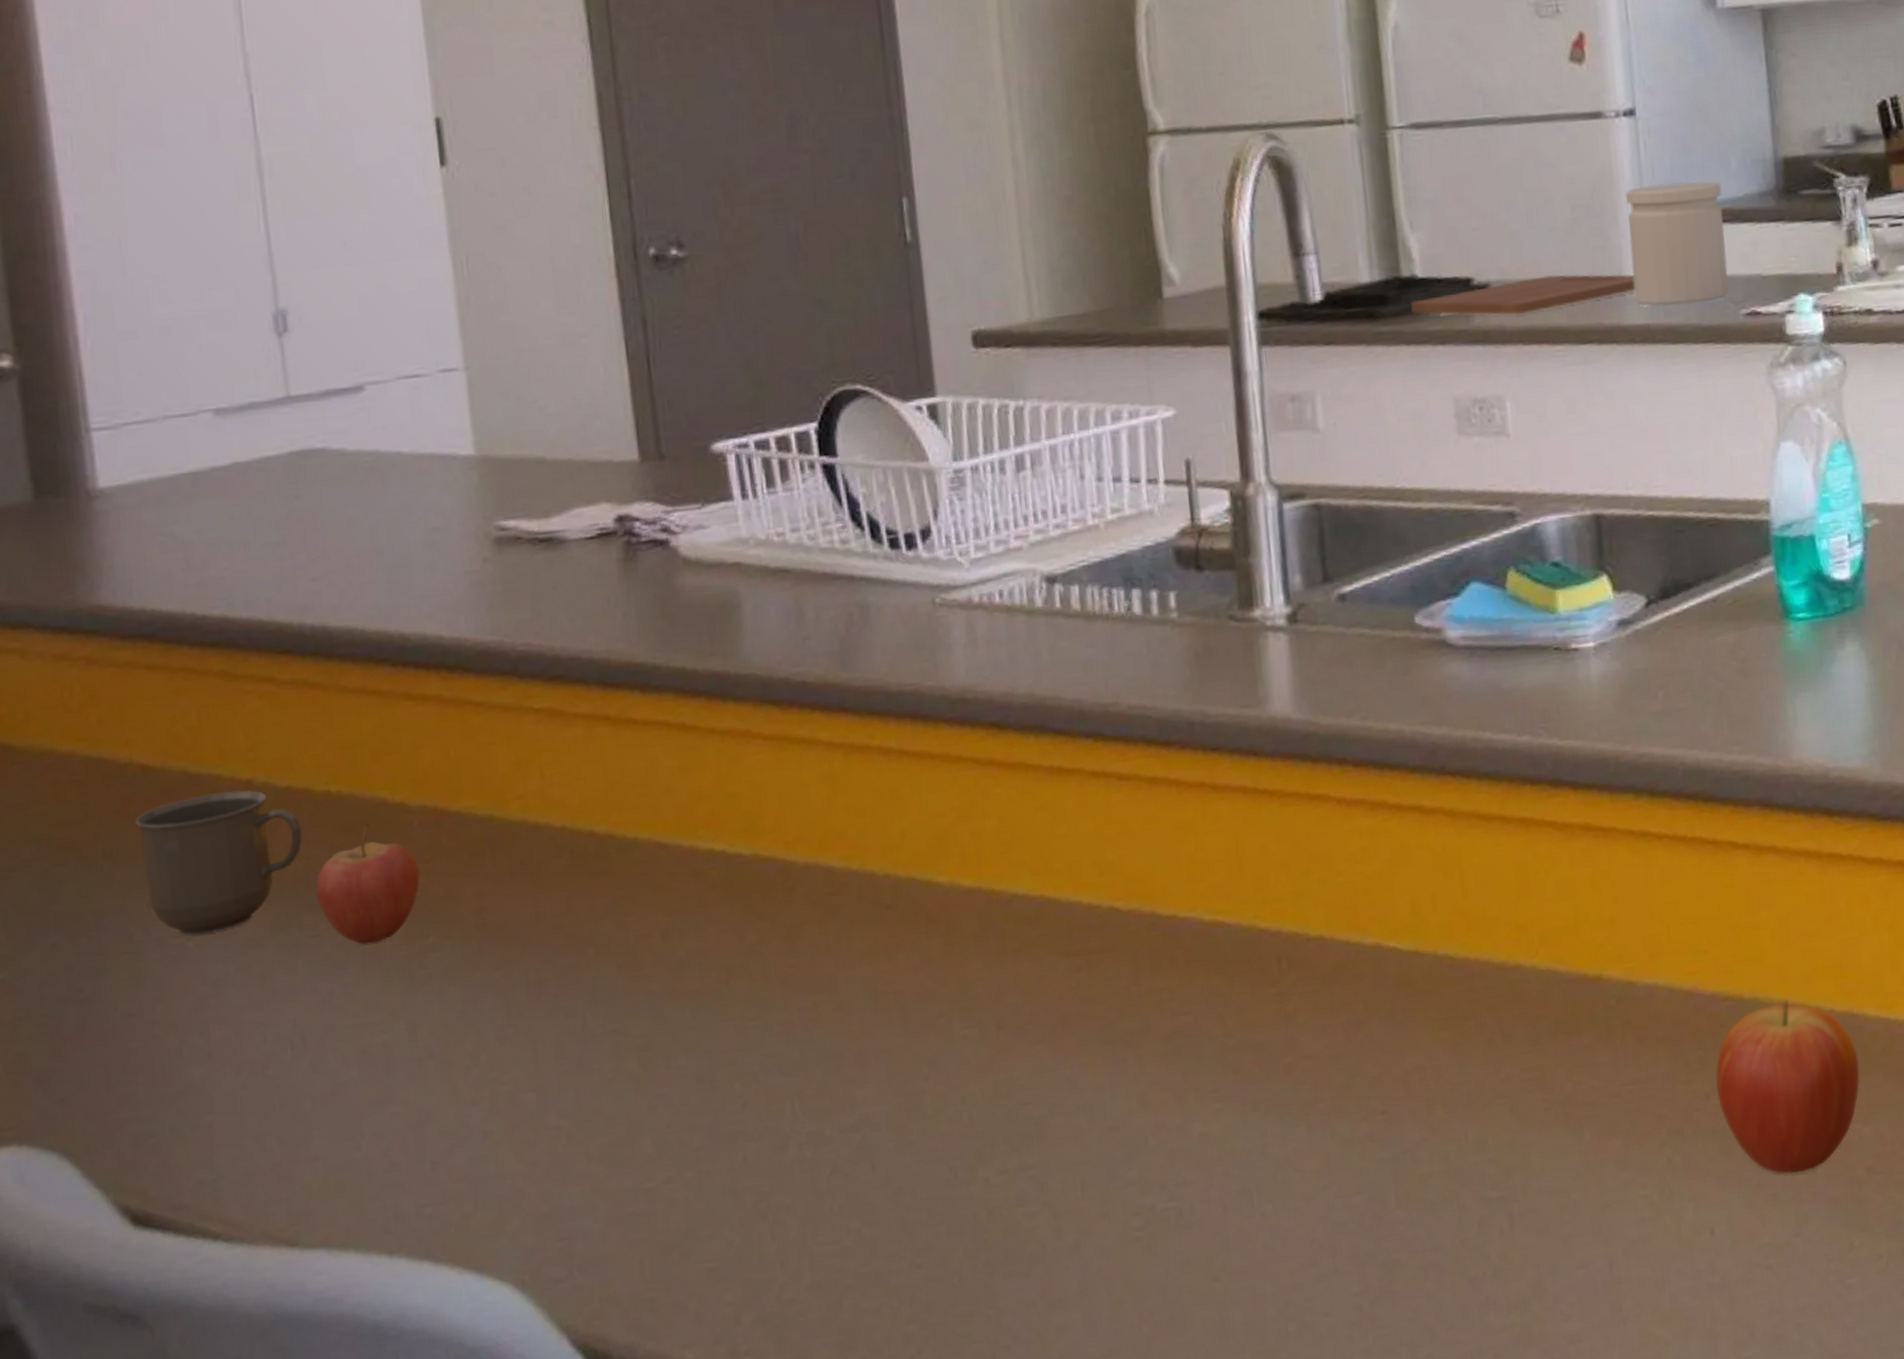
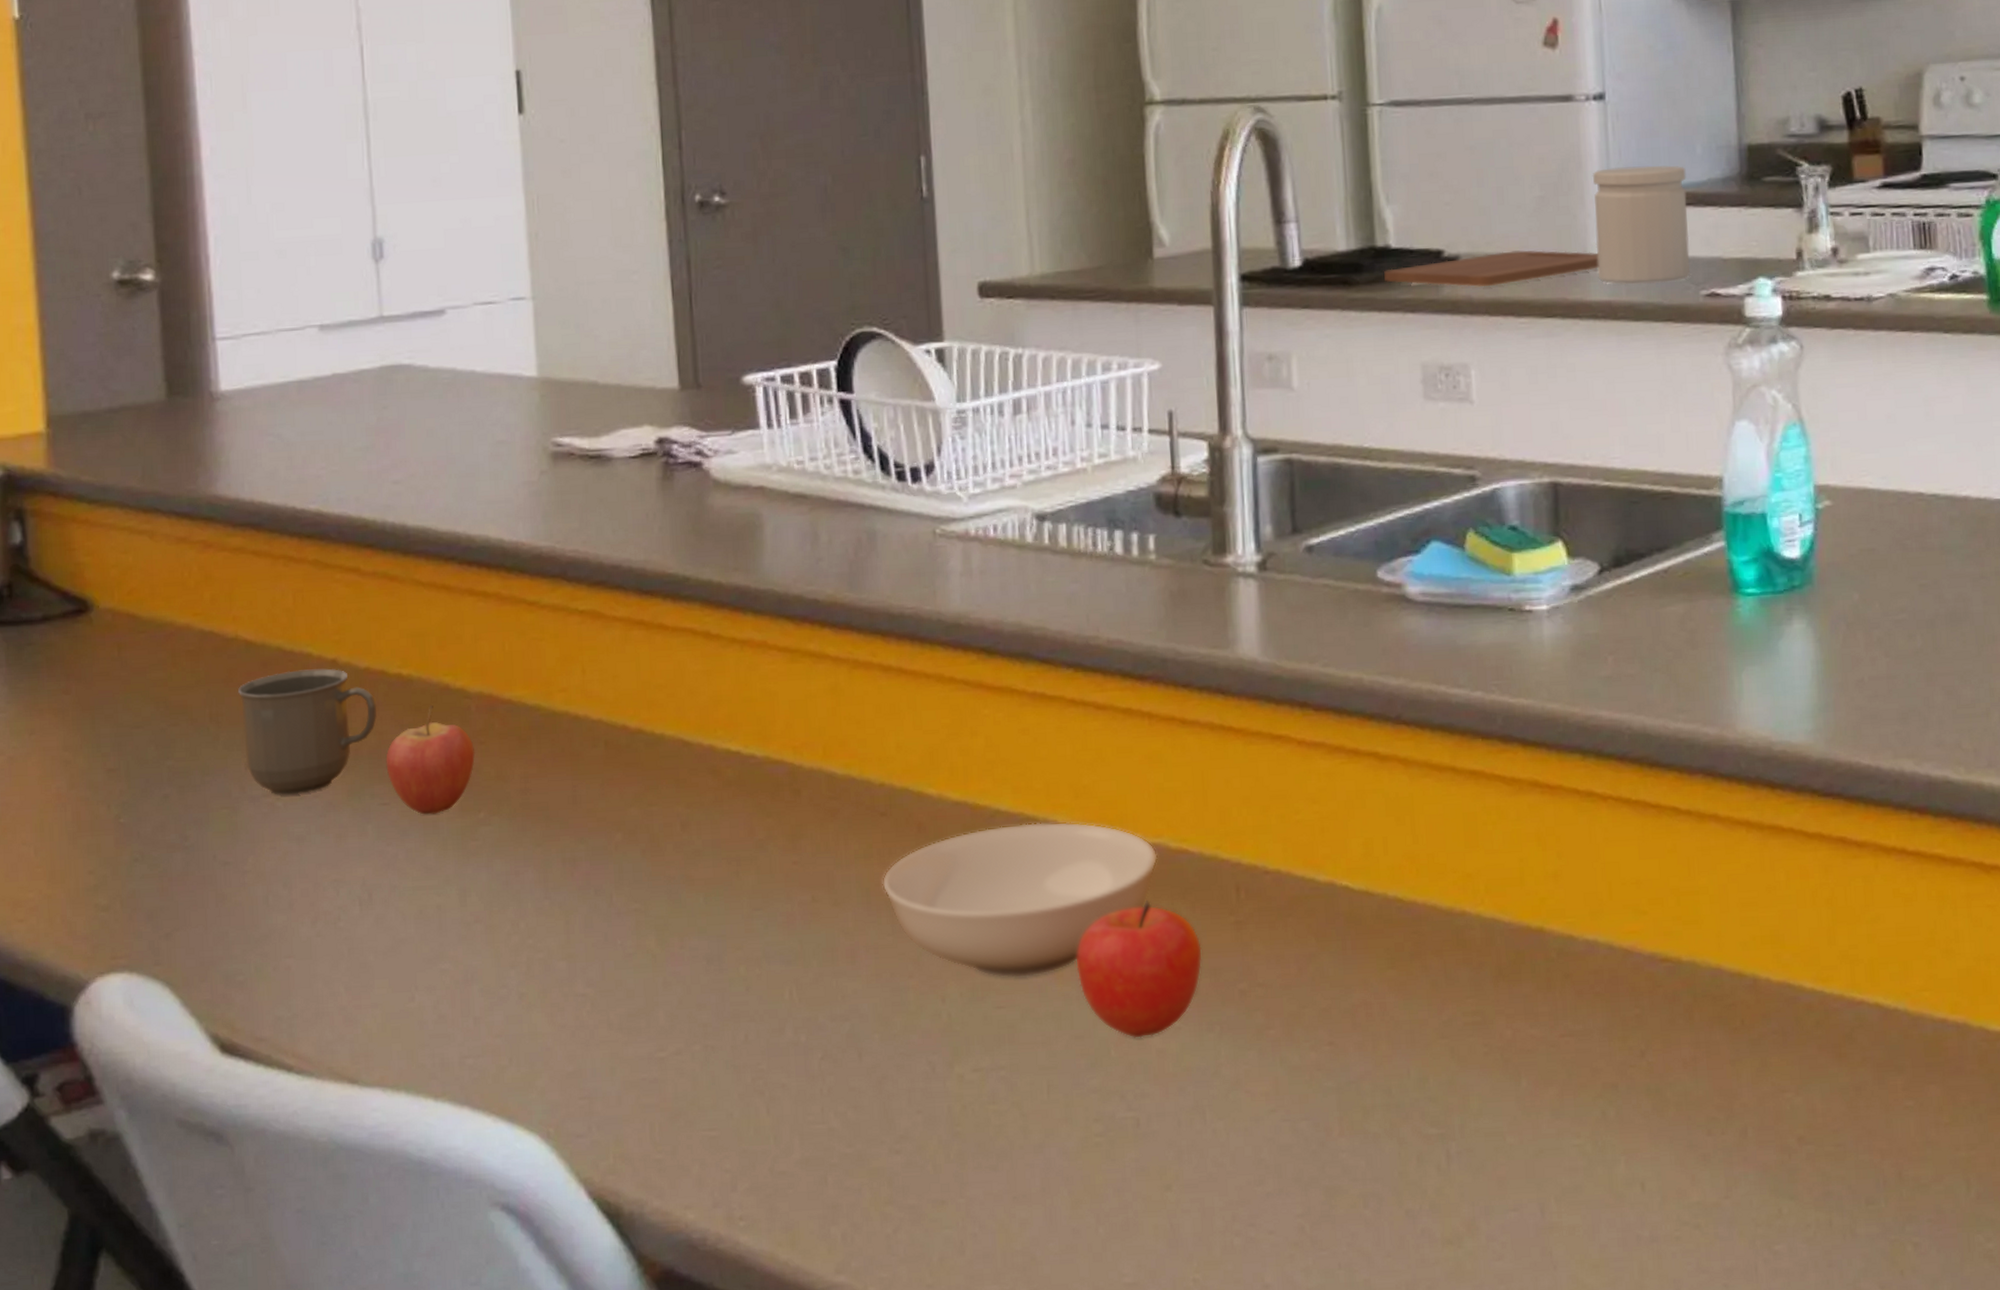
bowl: none [890,901,1192,1072] -> present [882,821,1158,978]
fruit: none [1106,977,1244,1125] -> present [1075,899,1202,1038]
fruit: present [1715,1000,1860,1174] -> none [1651,966,1794,1137]

